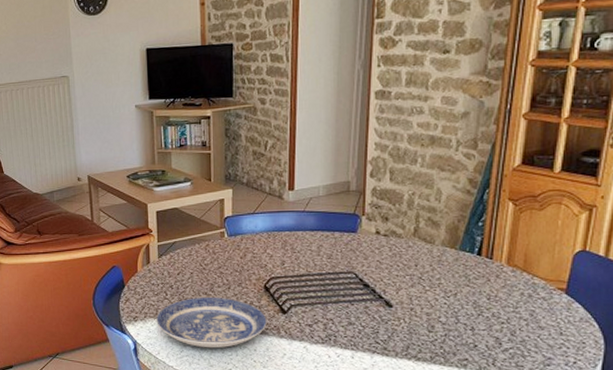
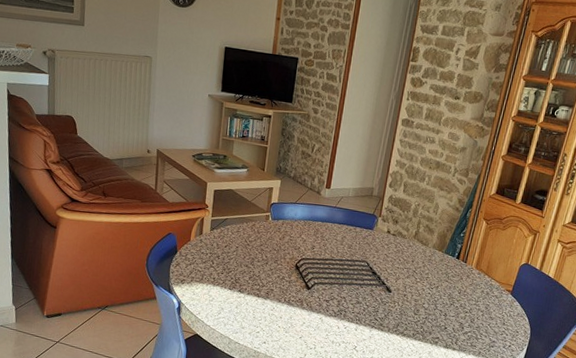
plate: present [156,298,267,349] -> none [201,268,294,314]

